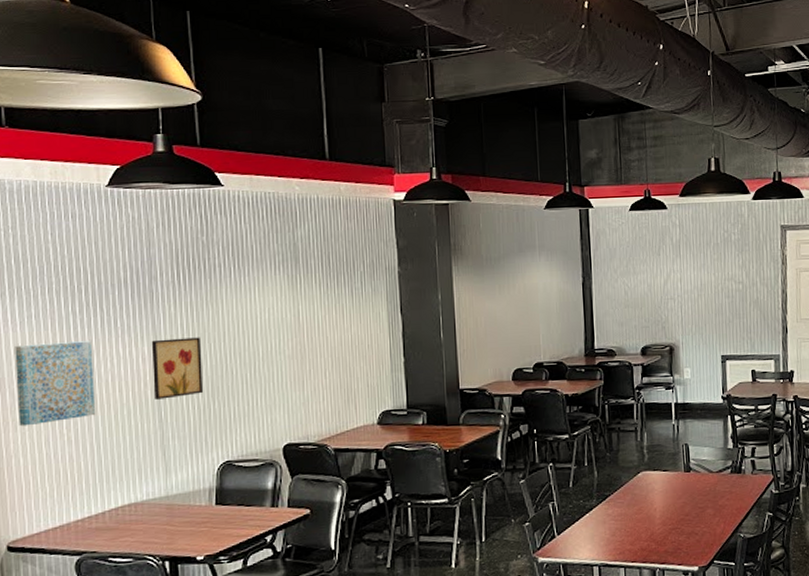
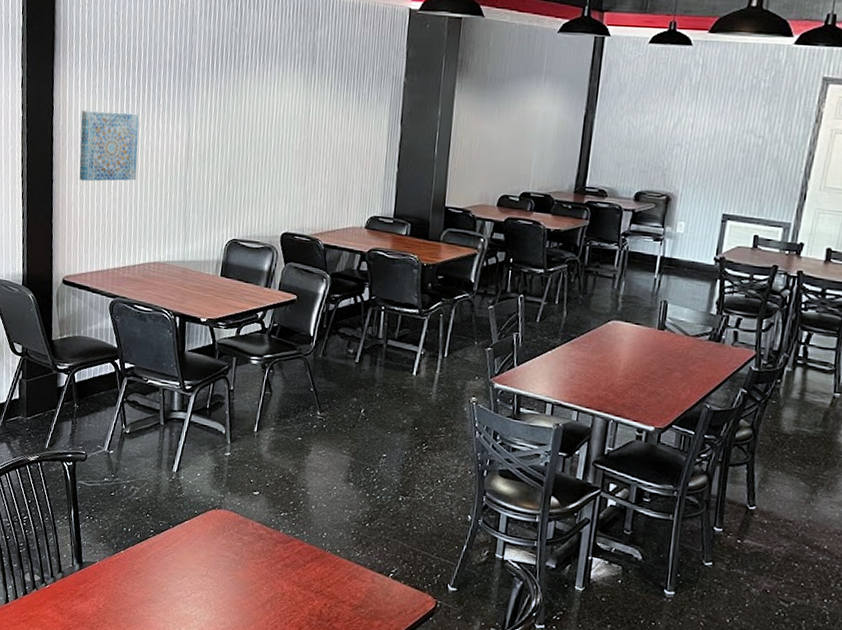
wall art: present [151,337,204,400] -> none [182,120,225,175]

